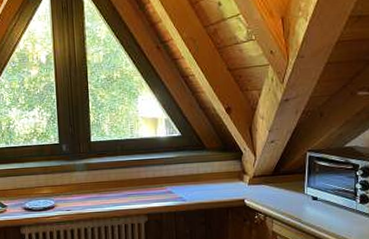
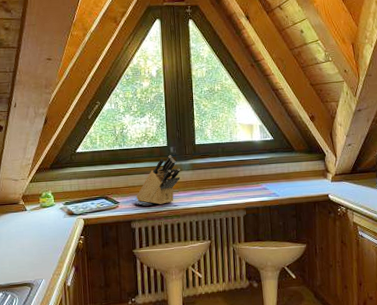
knife block: none [26,154,74,209] -> present [136,155,181,204]

